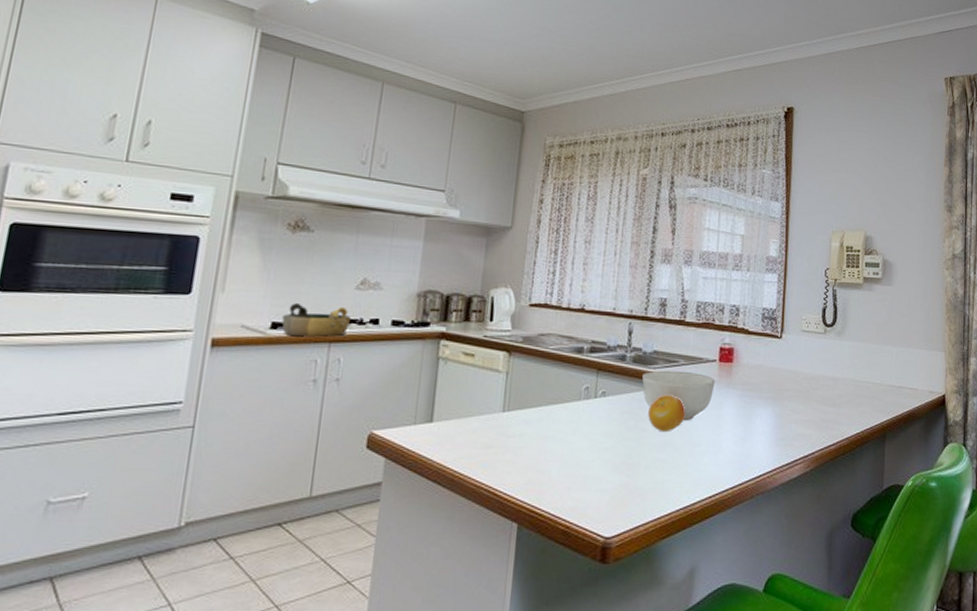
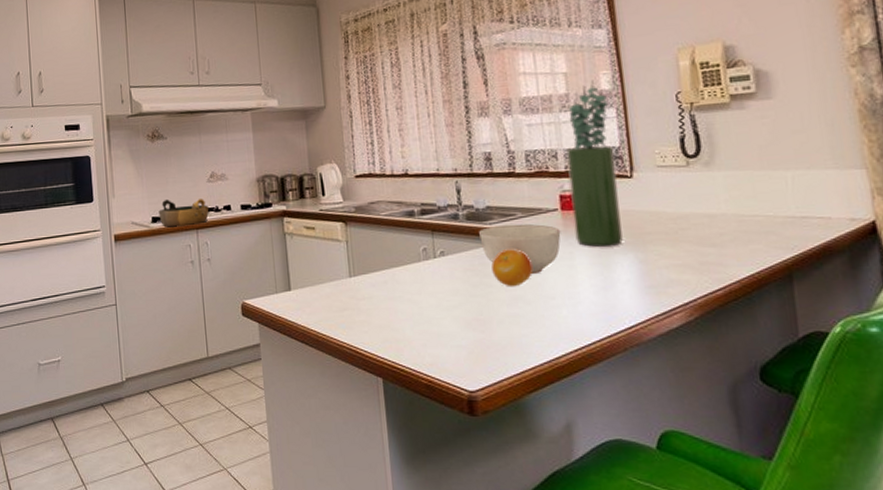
vase: none [727,246,772,399] -> present [566,80,623,247]

